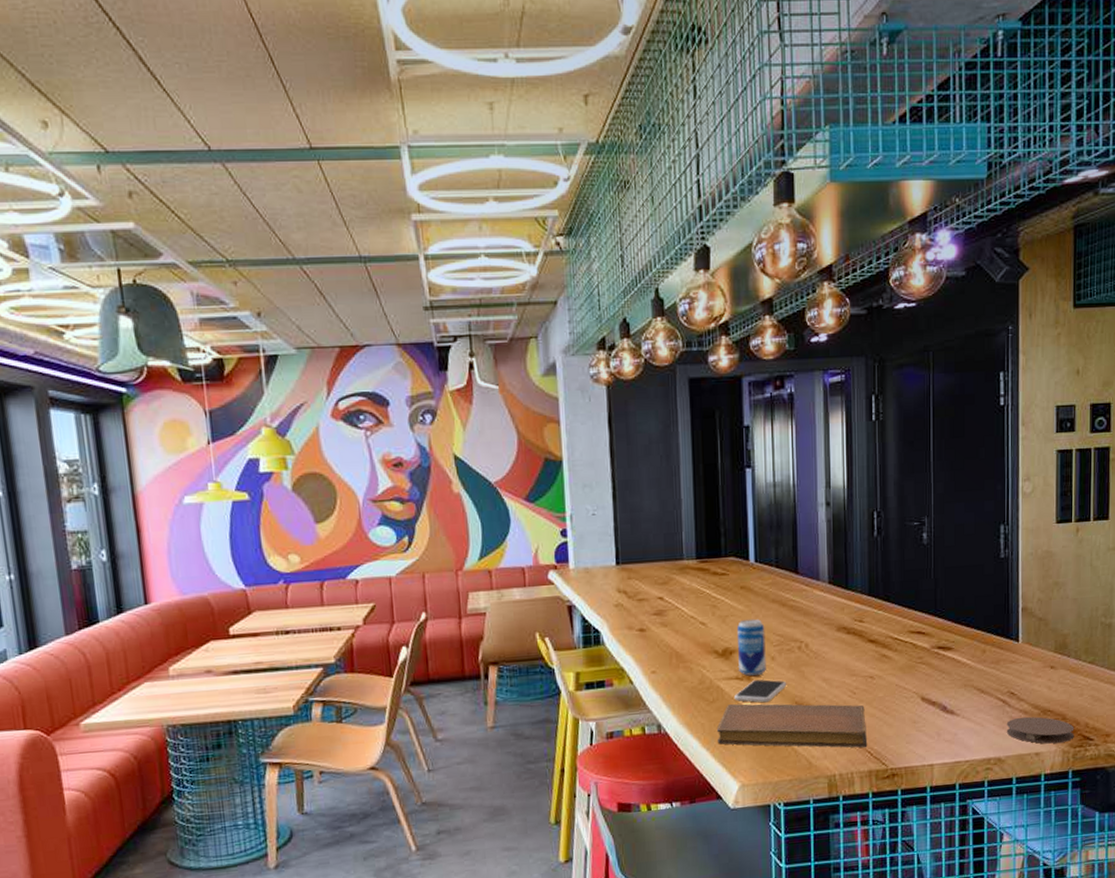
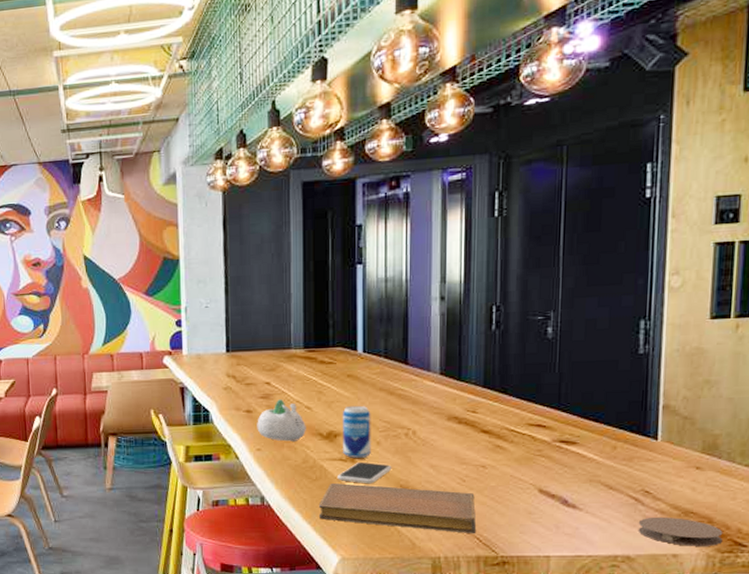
succulent planter: none [651,615,702,662] -> present [257,399,306,442]

